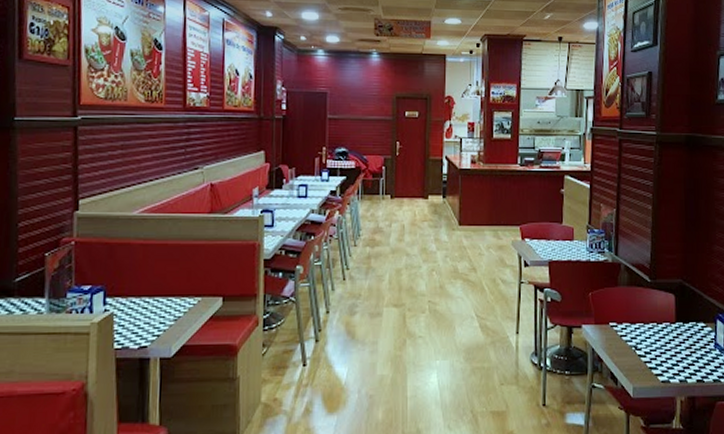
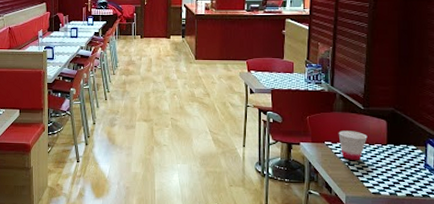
cup: none [623,308,655,343] -> present [338,130,368,160]

